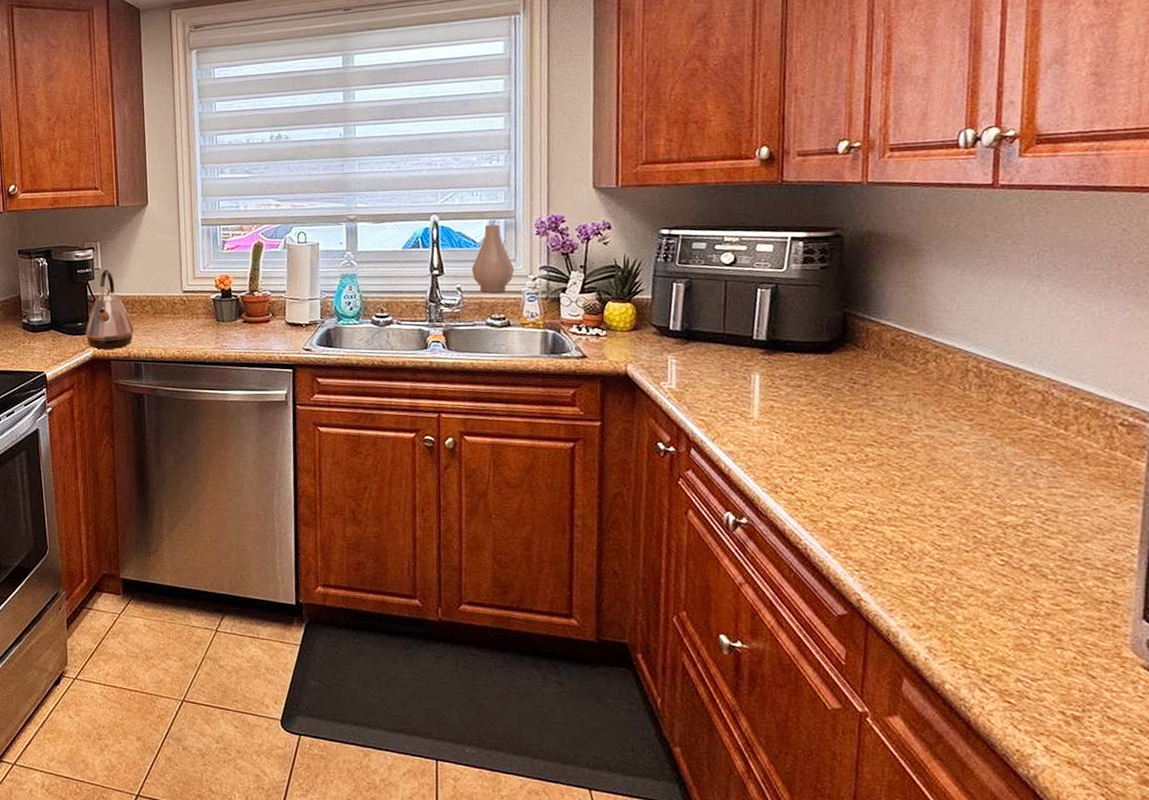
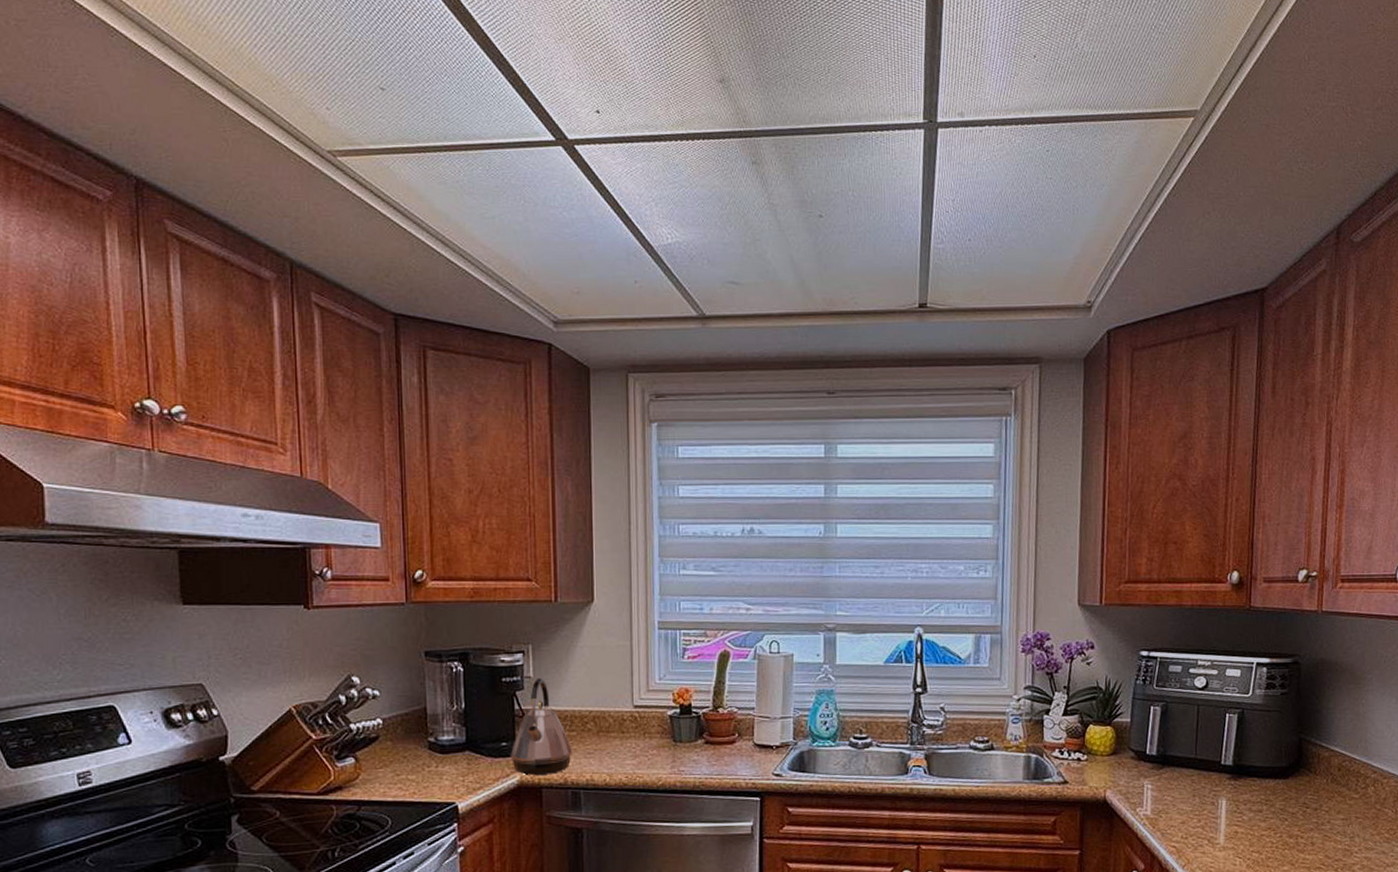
vase: present [471,224,514,293] -> none [956,640,999,713]

